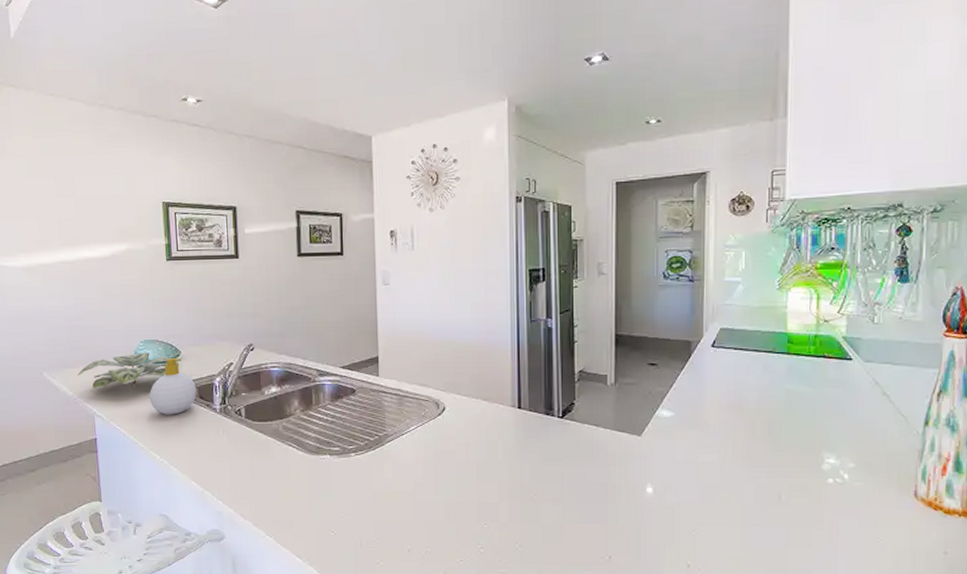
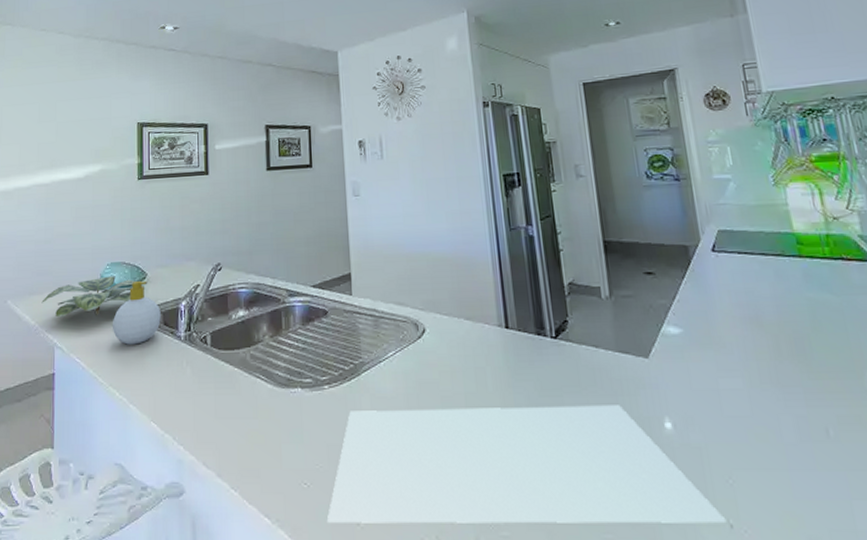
cutting board: none [351,473,685,564] -> present [327,405,727,524]

